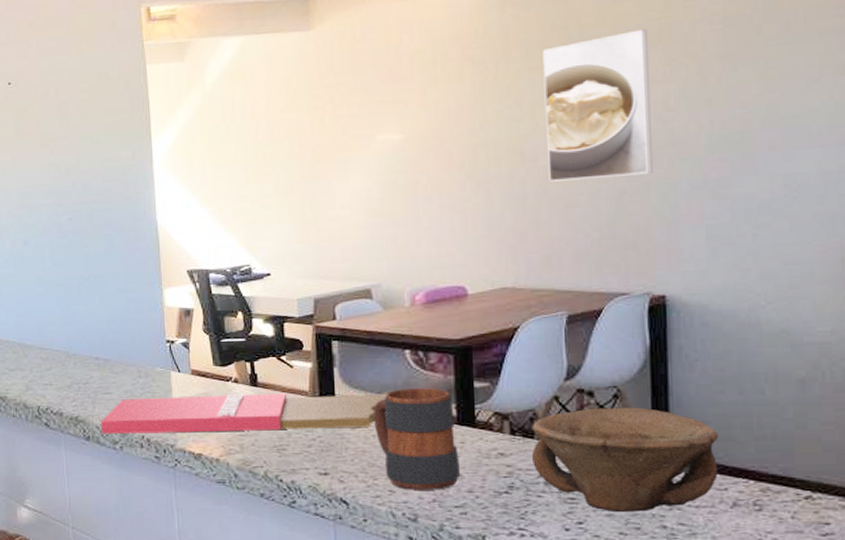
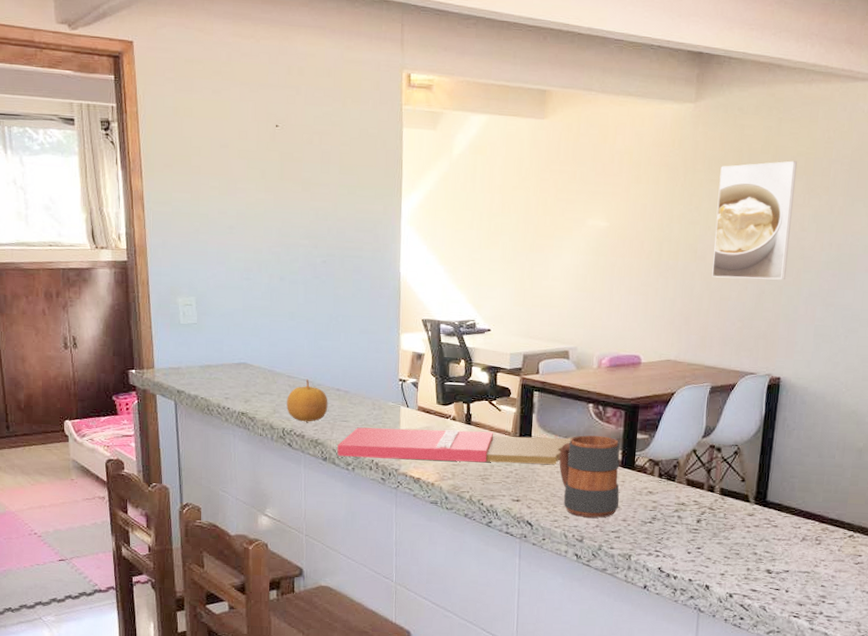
fruit: none [40,349,87,398] -> present [287,378,328,422]
bowl: present [531,407,719,512] -> none [671,460,801,542]

